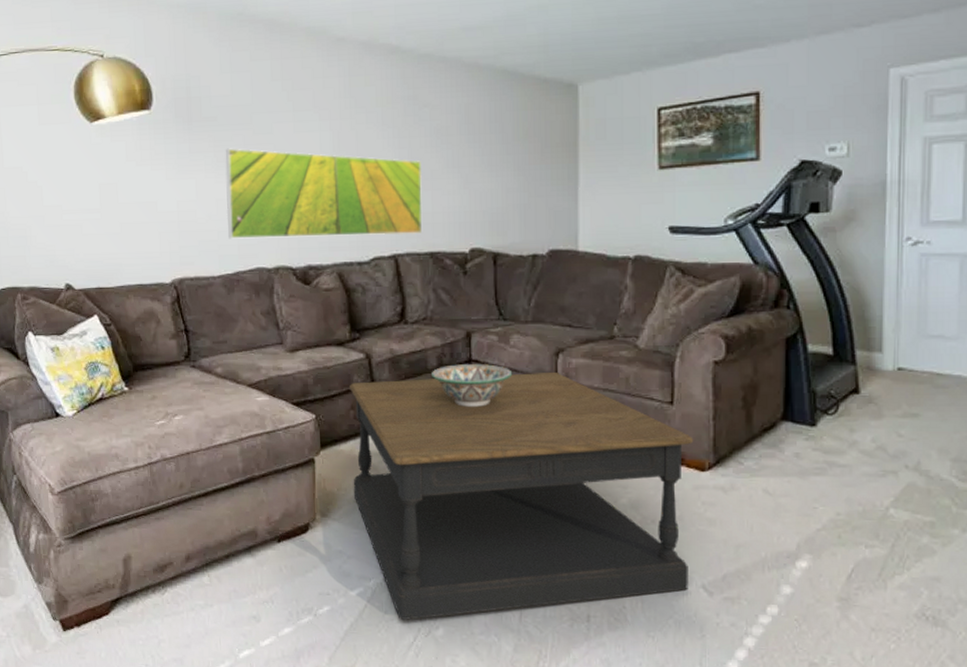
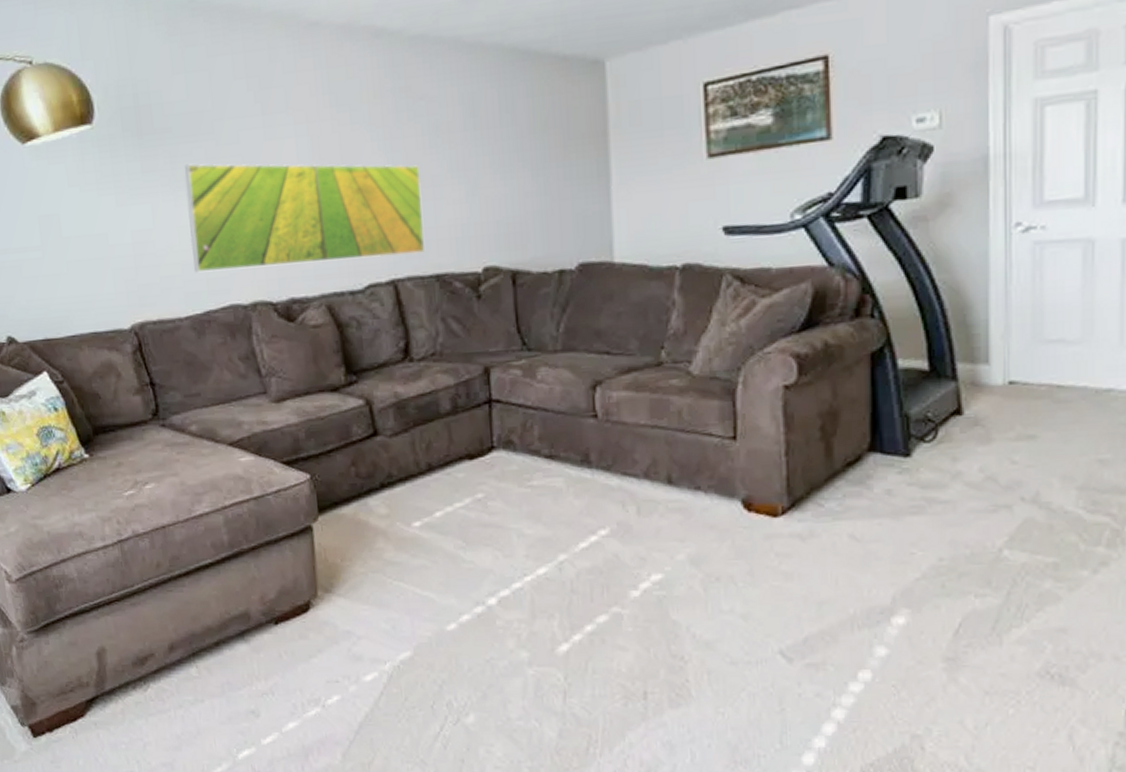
coffee table: present [348,371,694,620] -> none [347,408,763,707]
decorative bowl: present [432,364,513,407] -> none [445,403,542,456]

